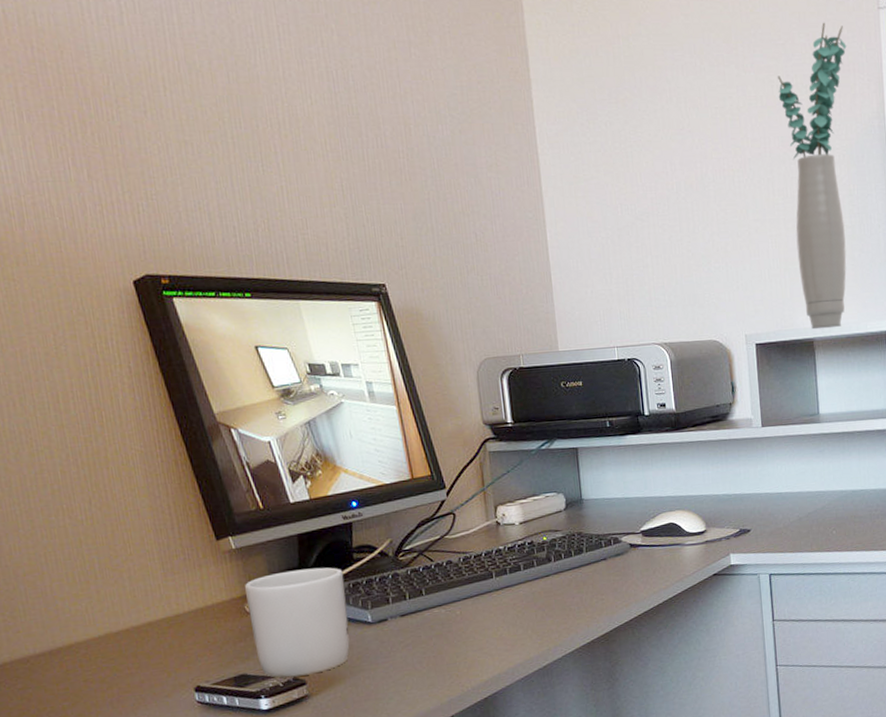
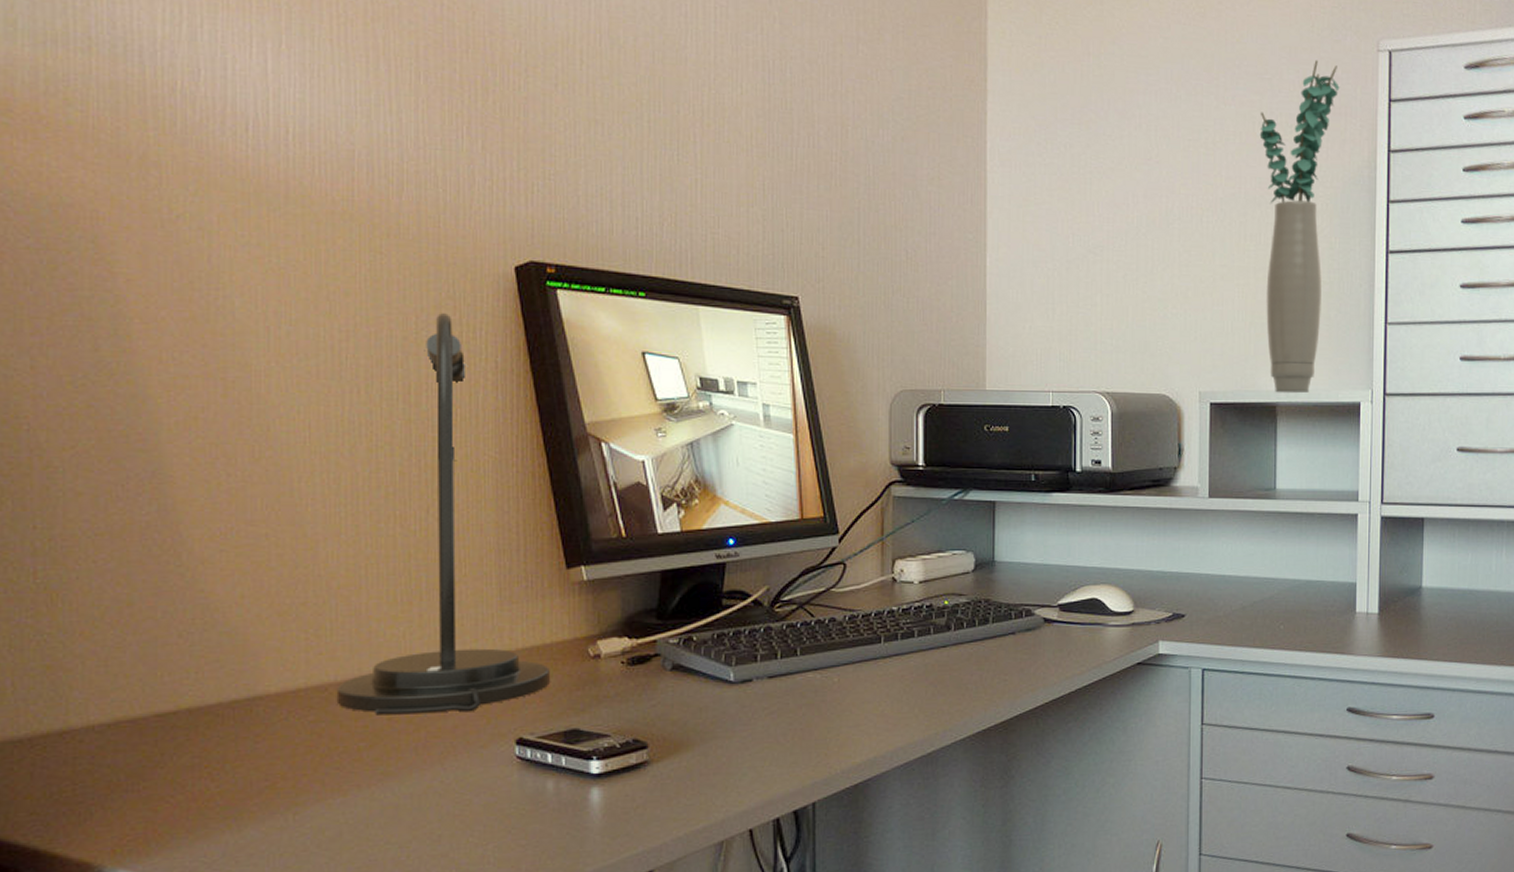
desk lamp: none [36,328,216,679] -> present [336,313,550,716]
mug: present [244,567,350,678] -> none [591,611,708,738]

